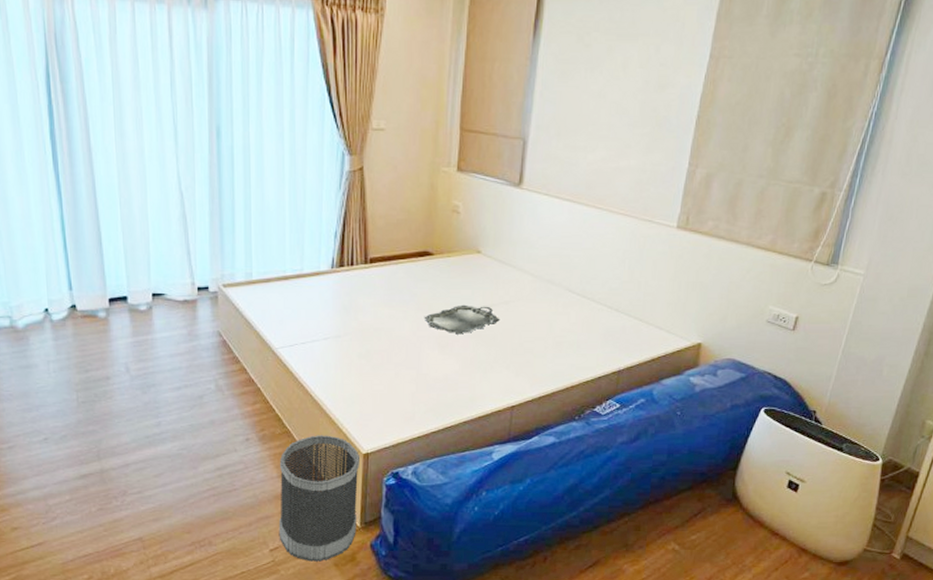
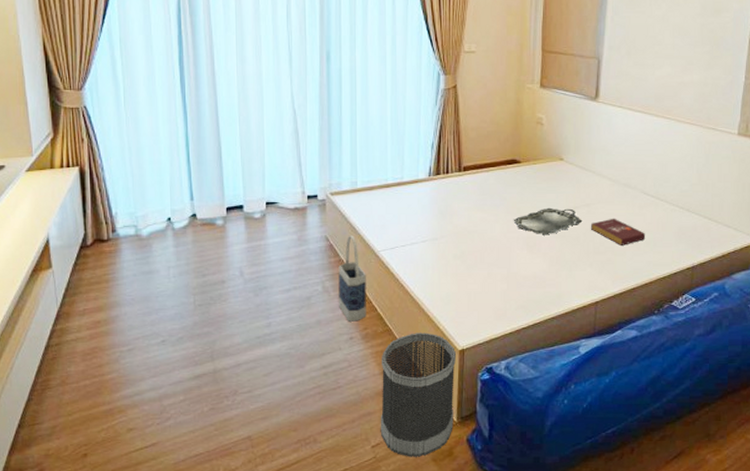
bag: none [233,330,263,422] -> present [338,235,366,322]
book: none [508,317,569,347] -> present [590,218,646,245]

